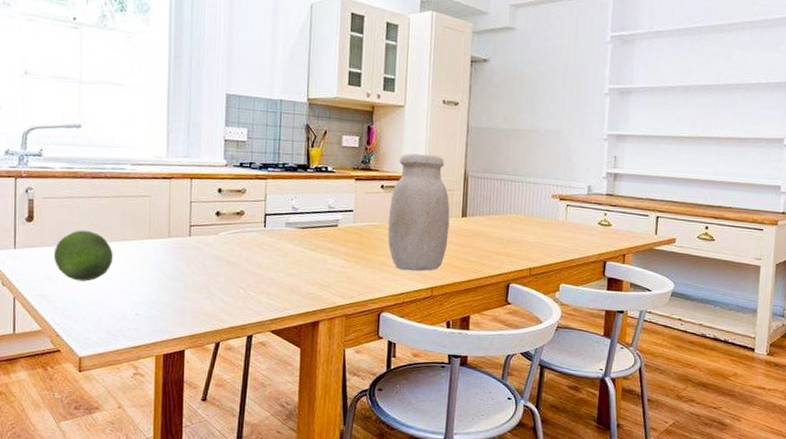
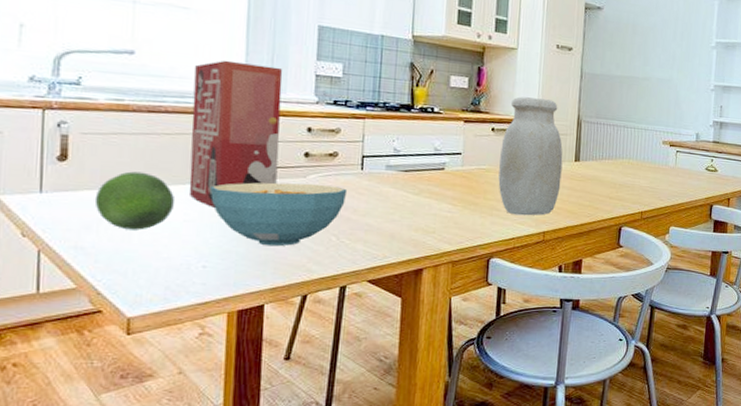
cereal box: none [124,129,197,262] -> present [189,60,283,208]
cereal bowl: none [140,239,253,297] -> present [209,182,348,246]

